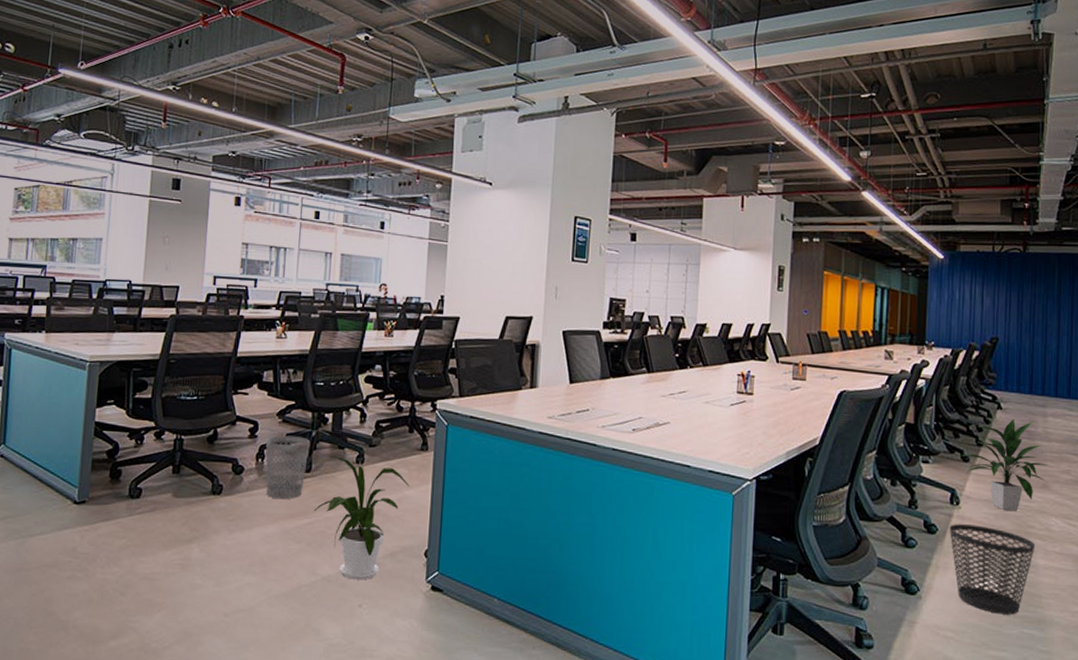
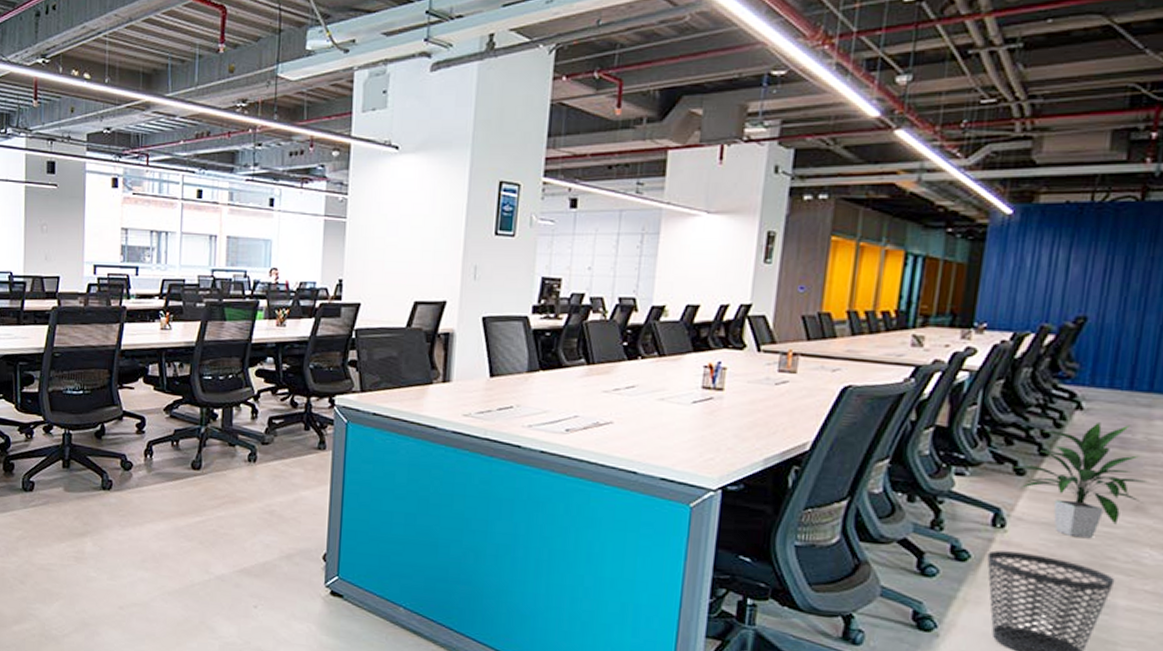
wastebasket: present [265,435,311,500] -> none [153,431,200,497]
house plant: present [313,455,409,580] -> none [204,453,306,582]

